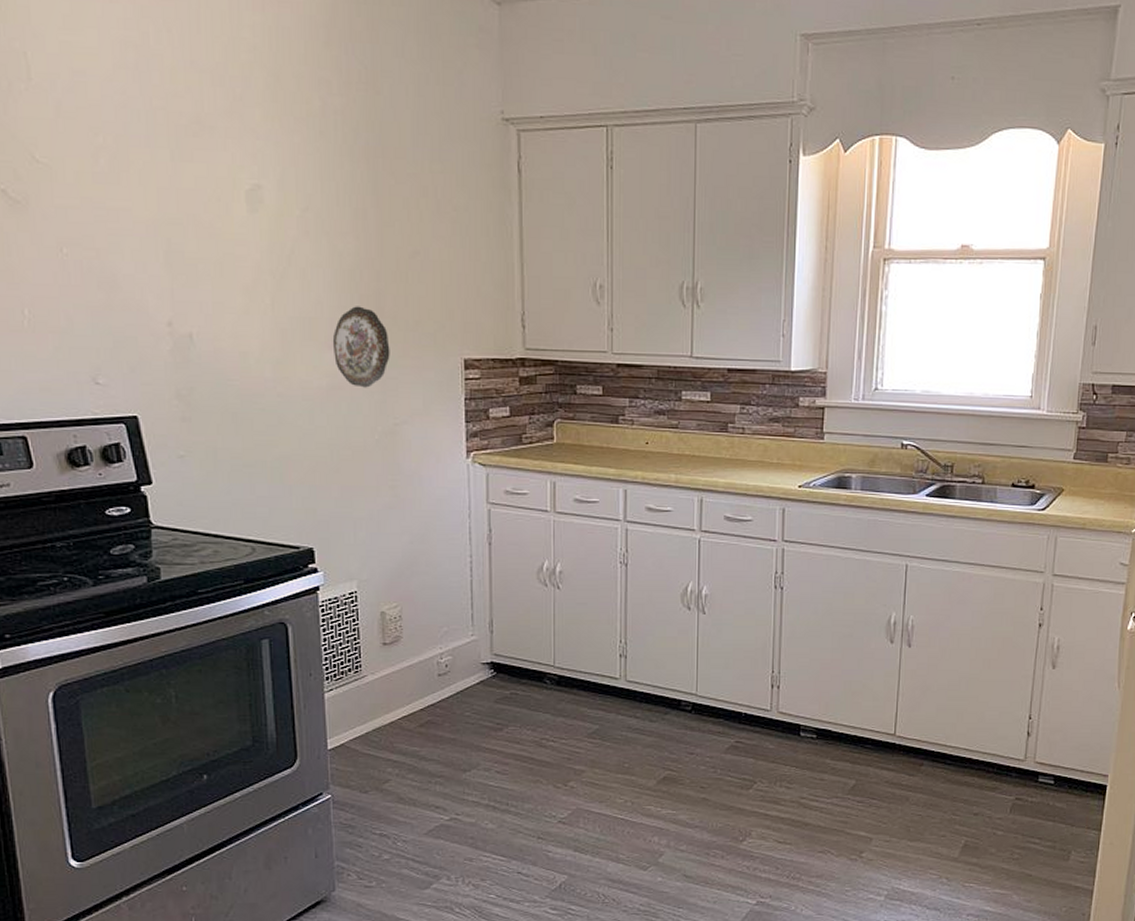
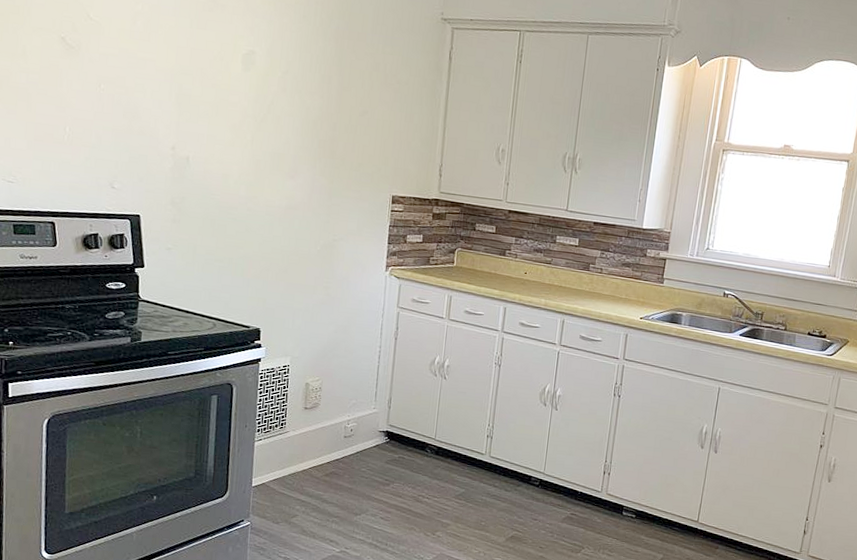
decorative plate: present [332,306,390,388] -> none [293,148,337,211]

